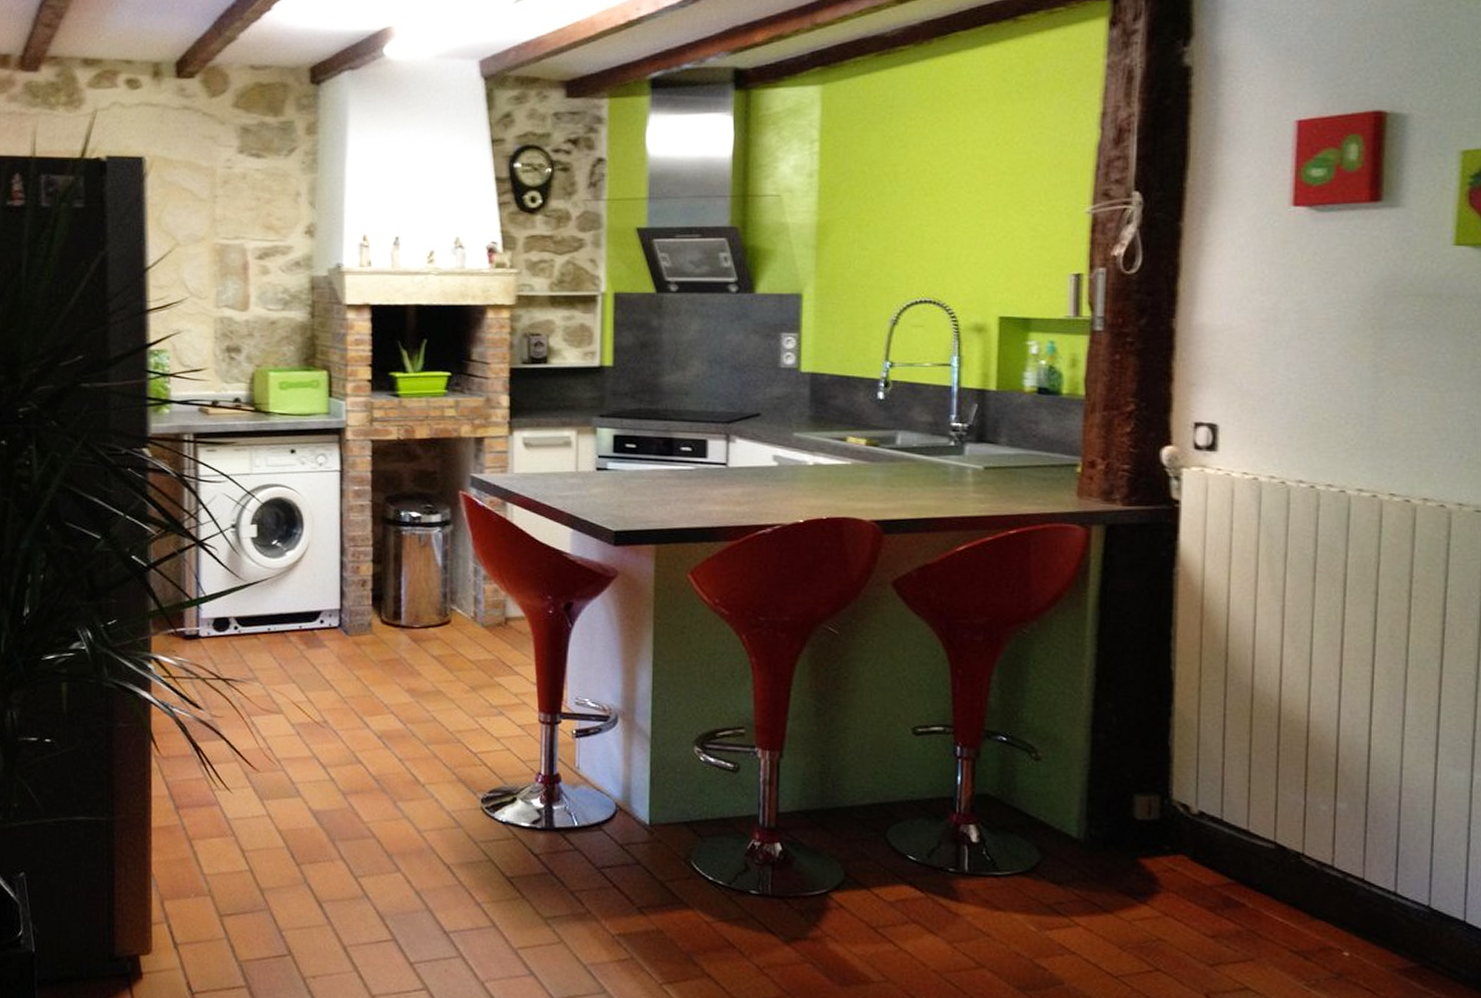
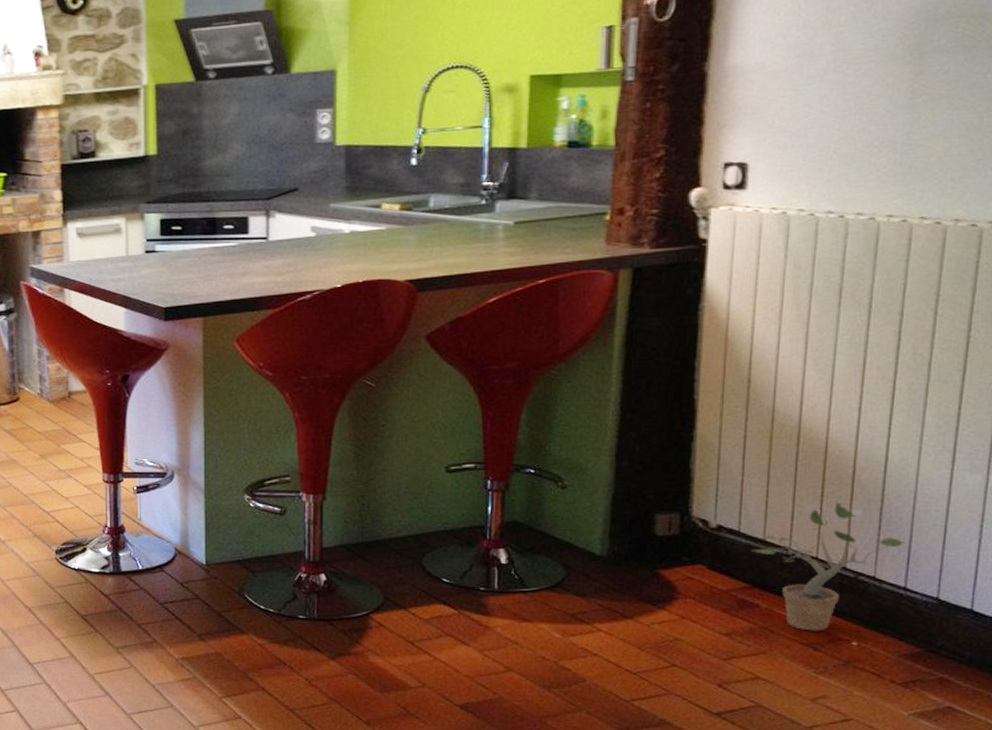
potted plant: none [1235,792,1392,938] -> present [752,501,905,631]

